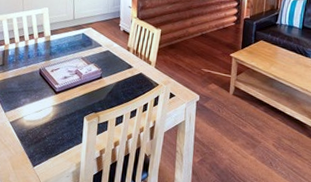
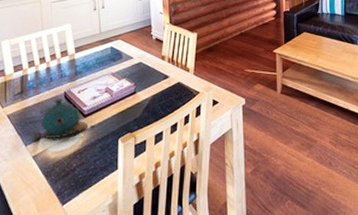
teapot: none [10,74,64,112] -> present [32,98,95,142]

